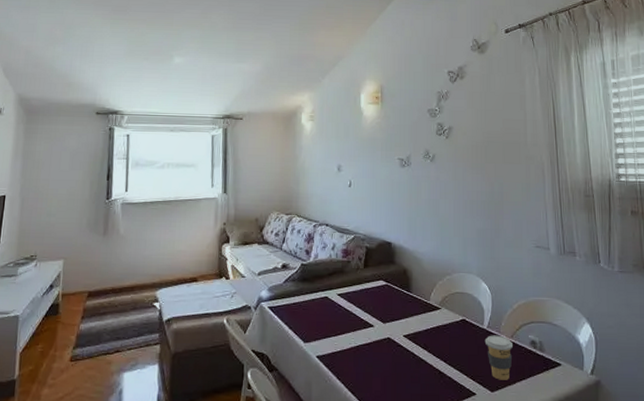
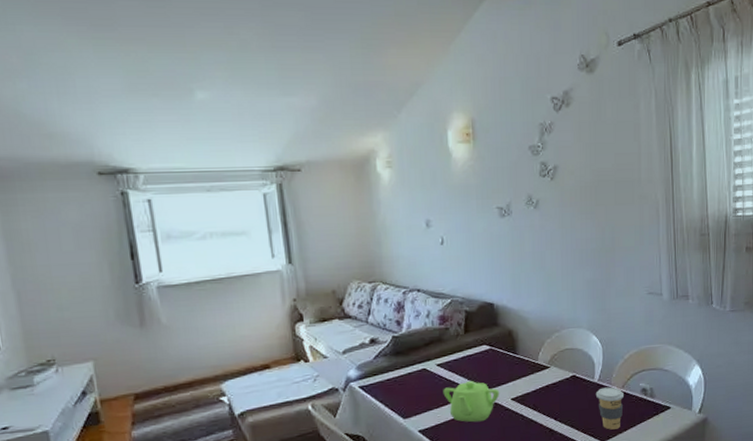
teapot: none [341,313,393,355] -> present [443,381,500,422]

